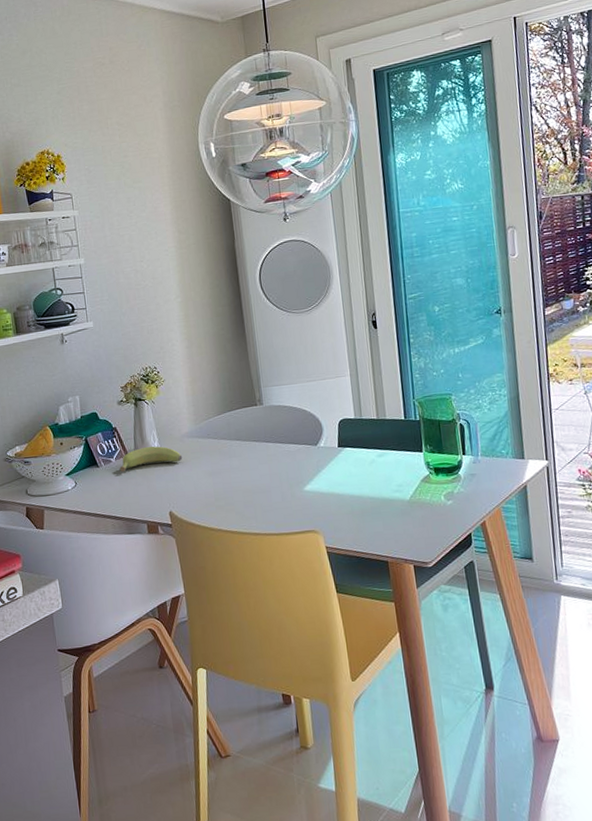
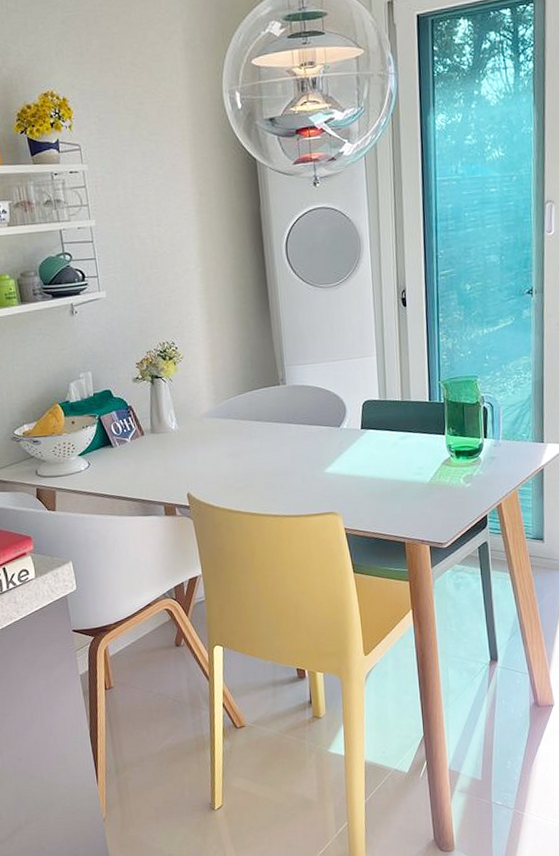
banana: present [119,446,183,472] -> none [135,426,202,453]

